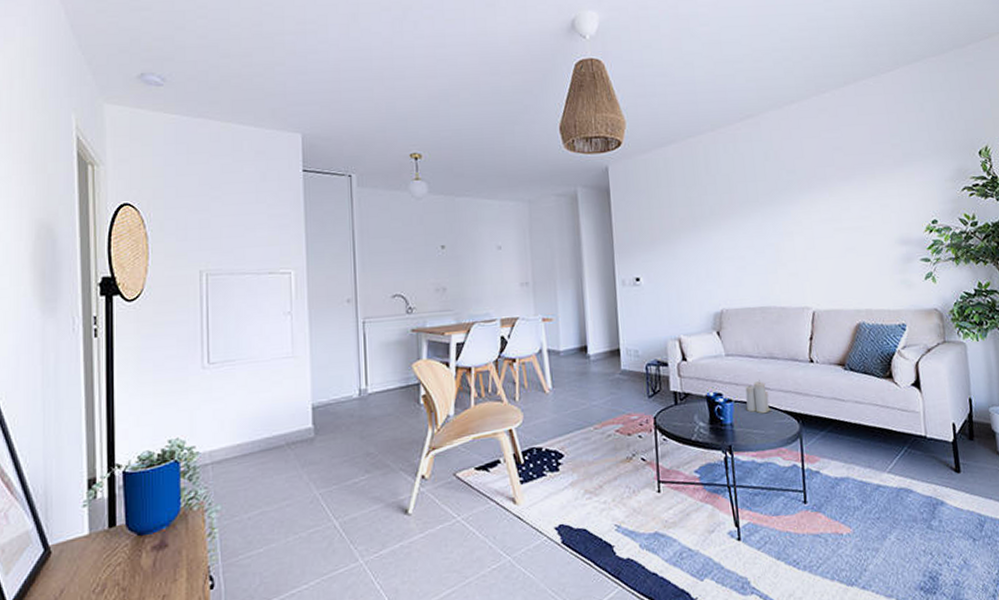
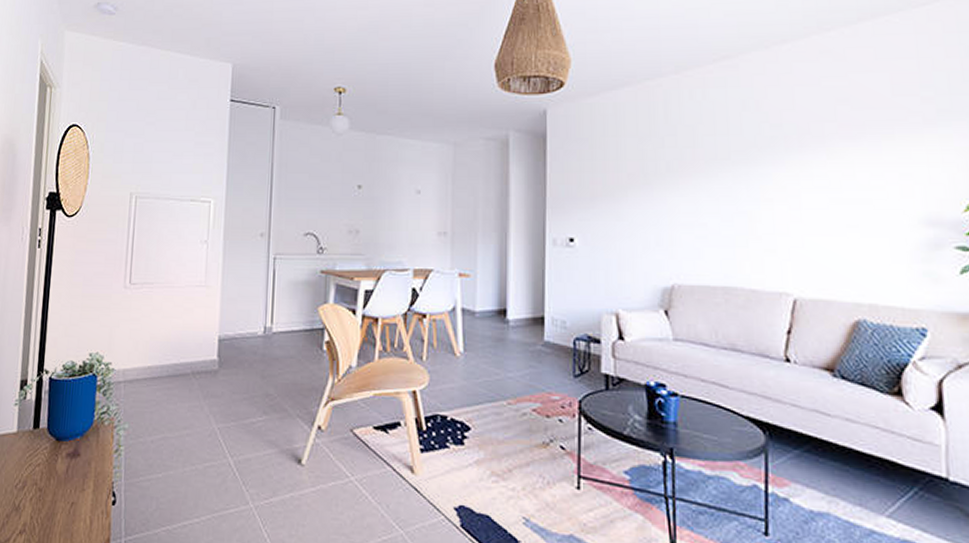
candle: present [745,380,771,414] -> none [695,374,729,417]

